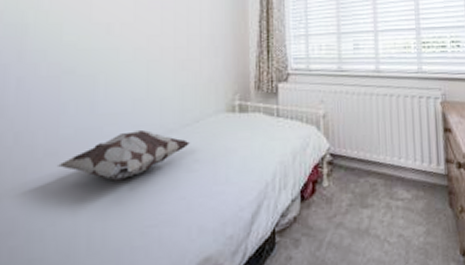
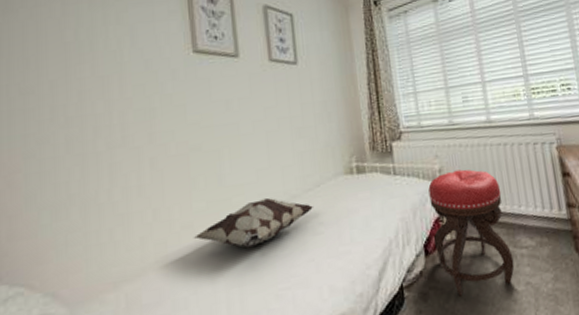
stool: none [311,117,389,245] -> present [428,169,515,296]

